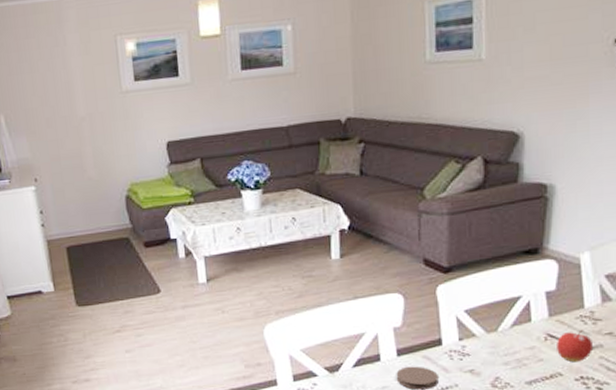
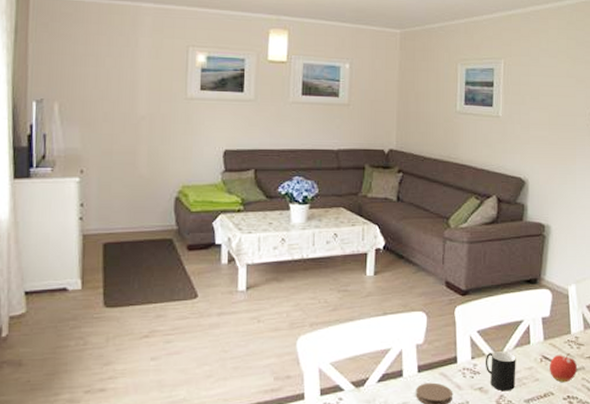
cup: none [475,331,515,373] -> present [485,351,516,392]

